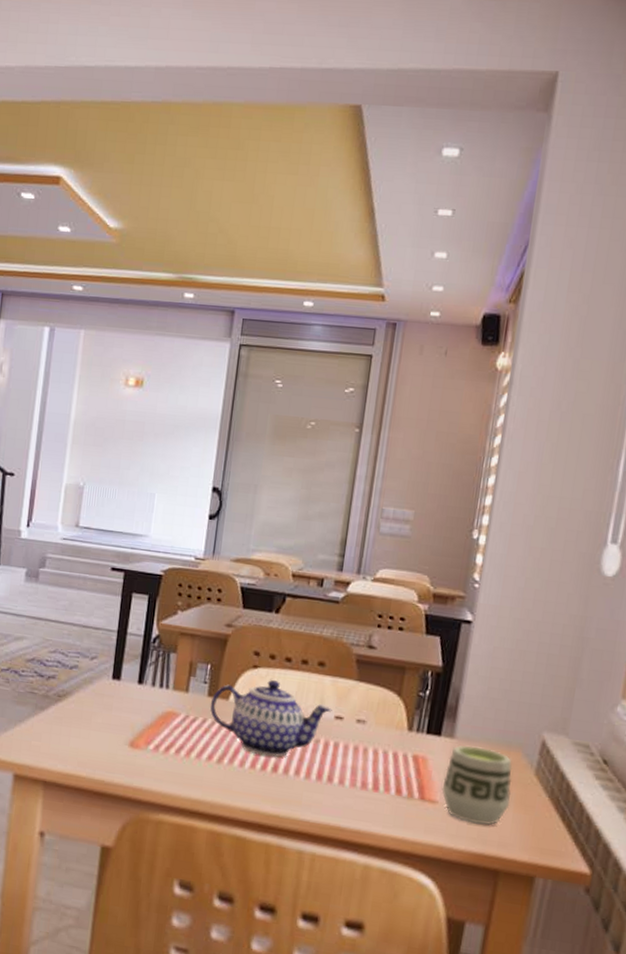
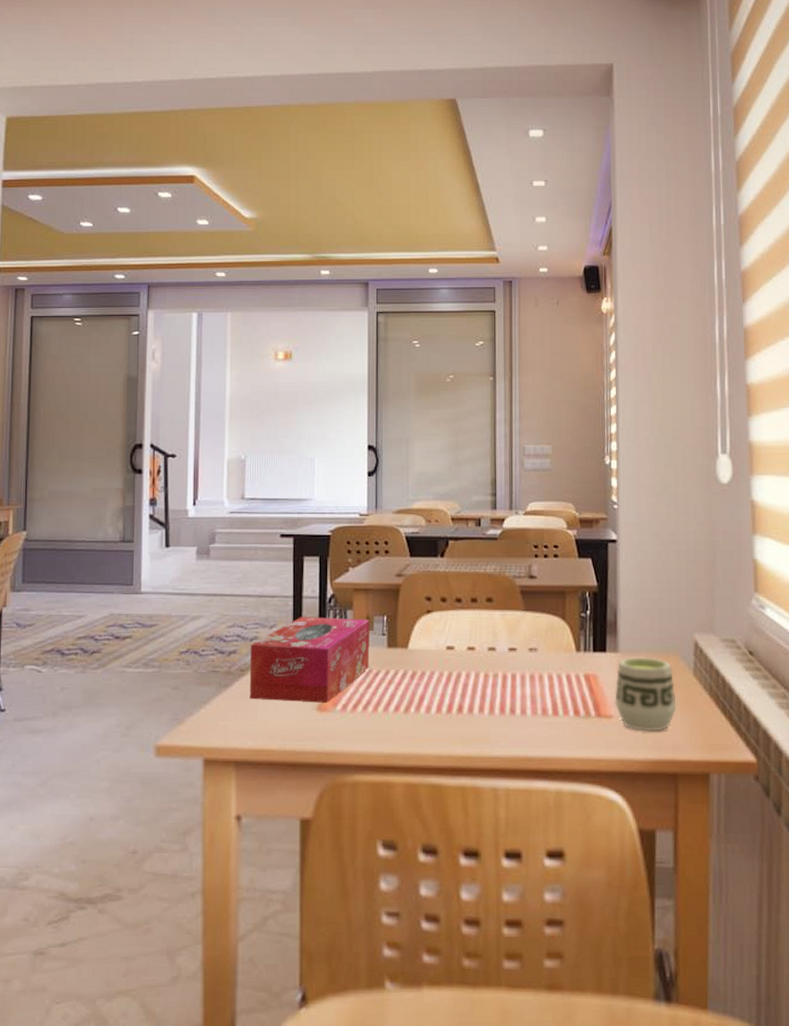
tissue box: none [64,652,192,741] -> present [249,617,369,703]
teapot: present [210,679,332,758] -> none [391,621,505,699]

